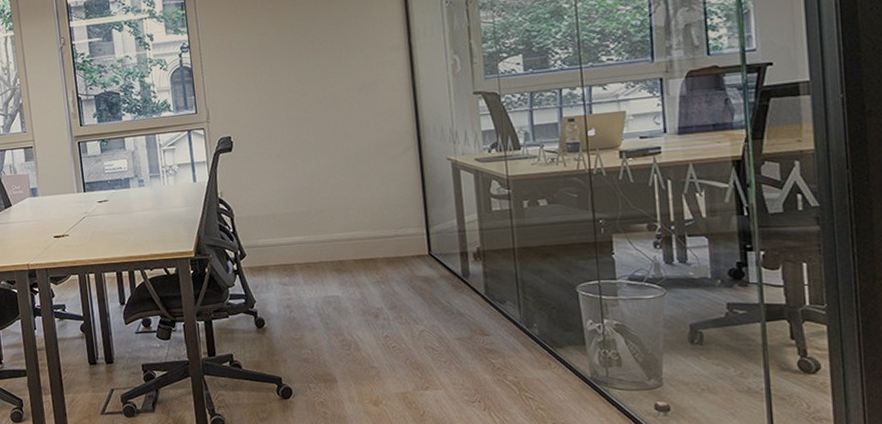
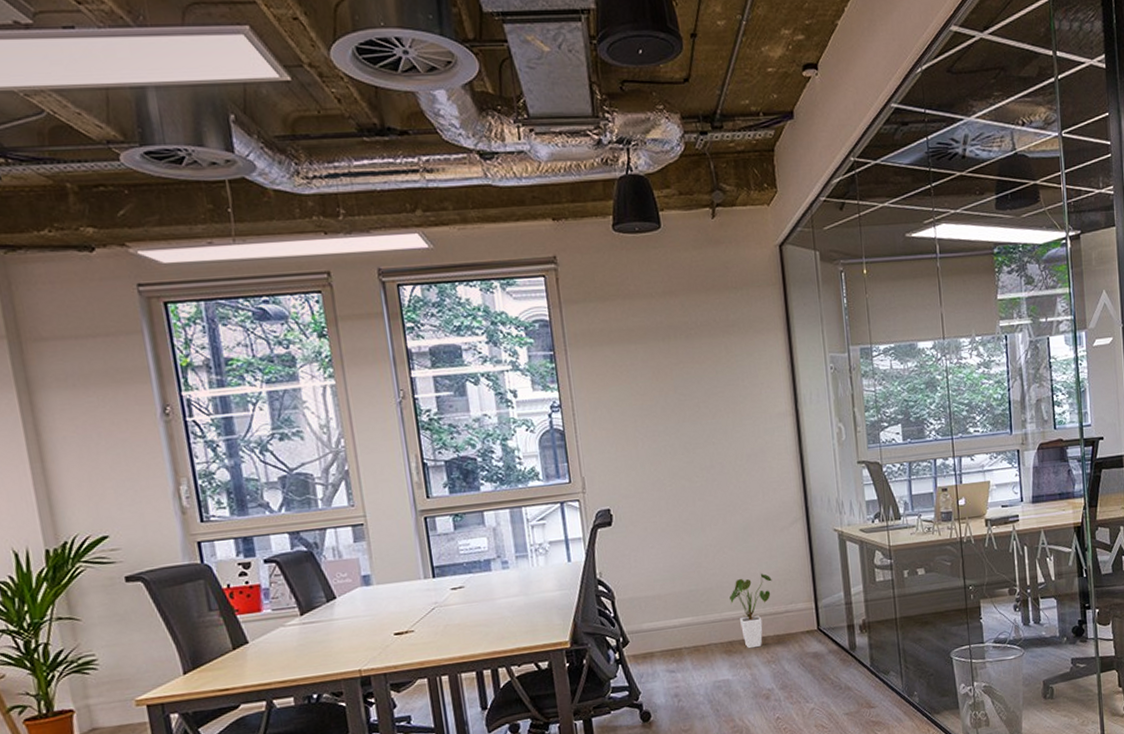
house plant: none [340,198,383,269] -> present [730,573,772,649]

